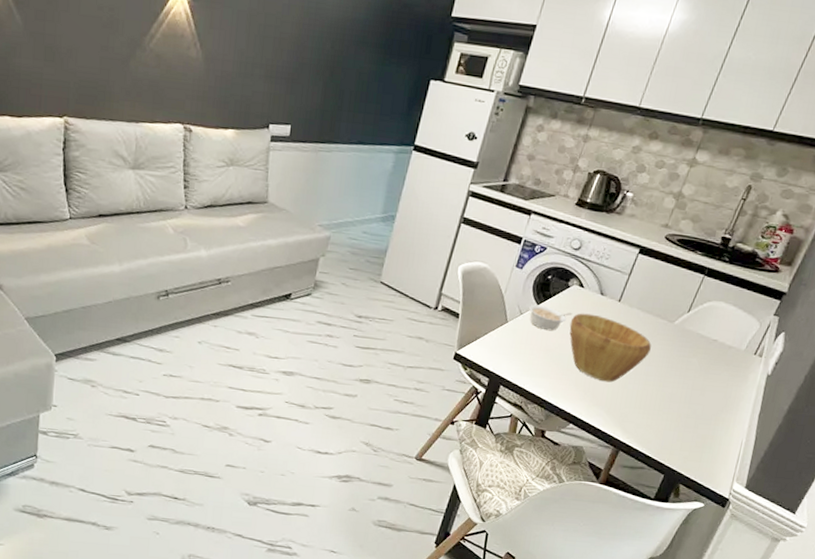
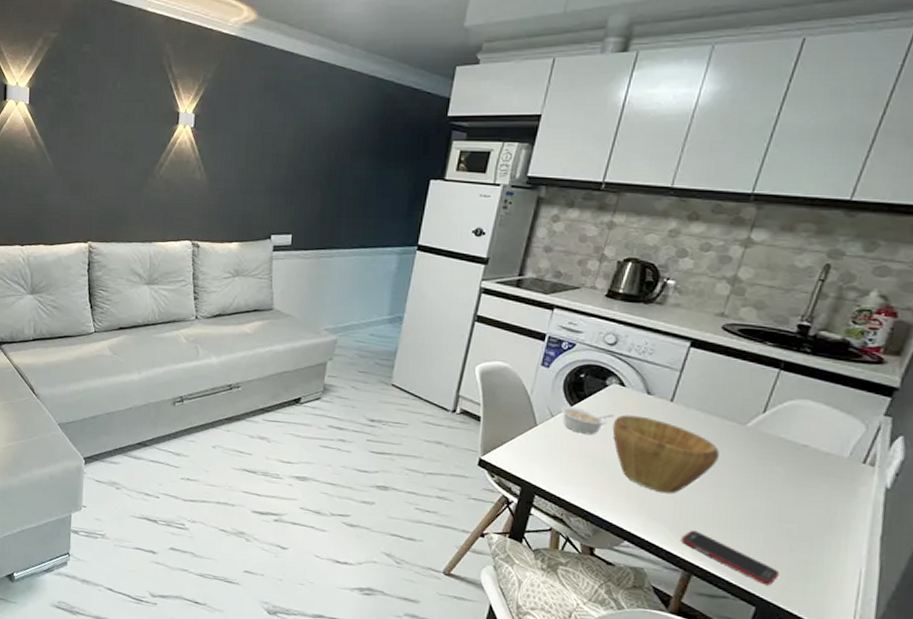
cell phone: none [614,413,685,457] -> present [681,530,780,586]

